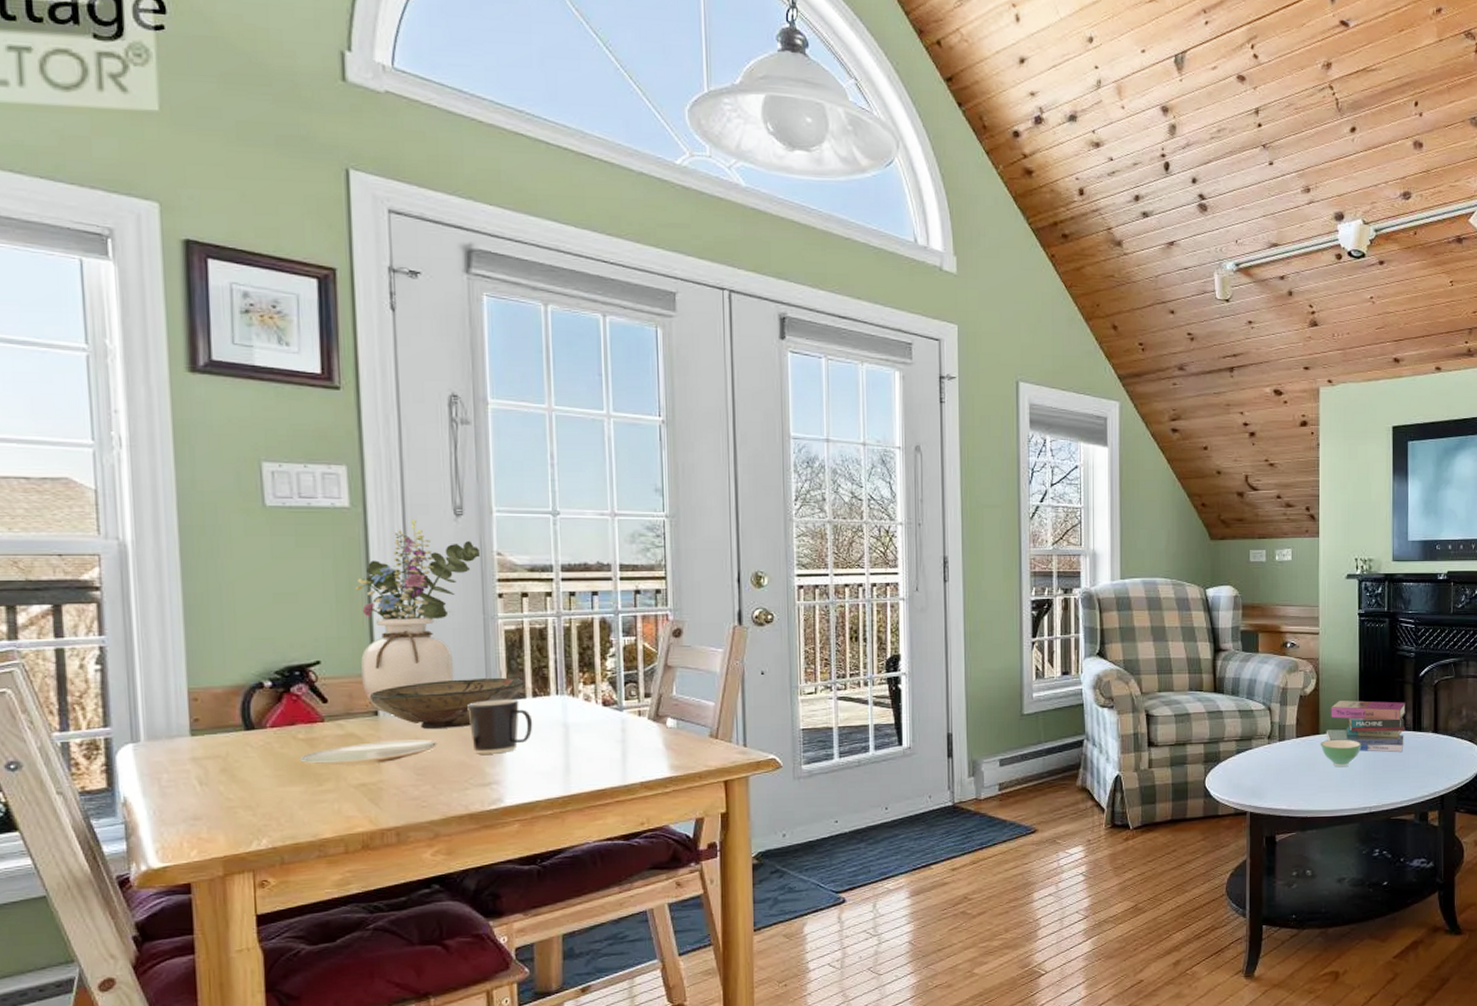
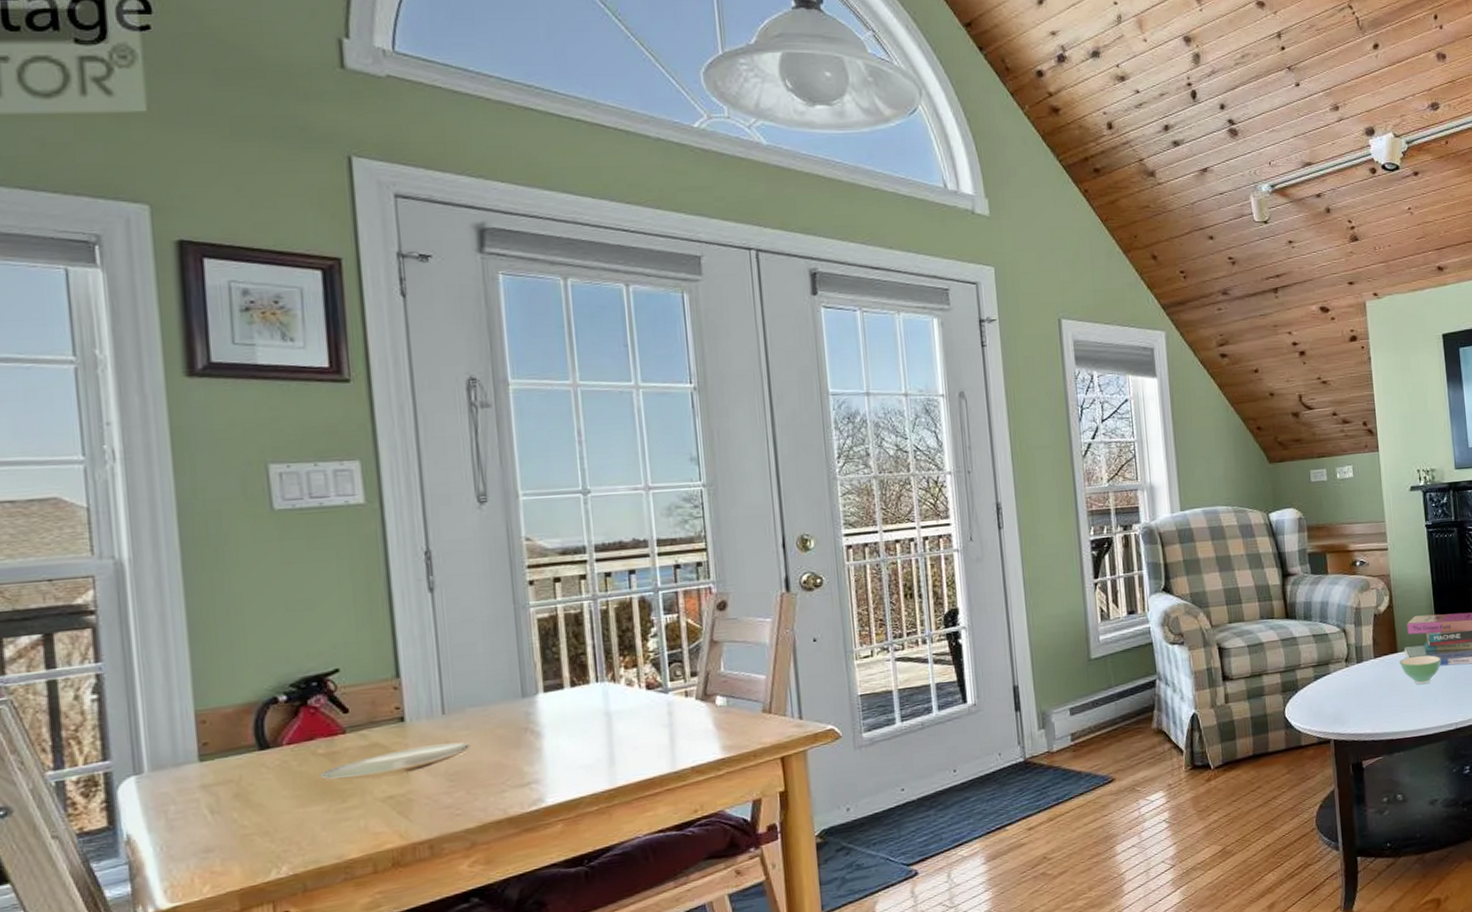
bouquet: present [355,519,481,713] -> none [374,510,508,718]
bowl: present [369,677,526,729] -> none [394,668,563,731]
mug: present [467,699,533,754] -> none [501,690,573,753]

